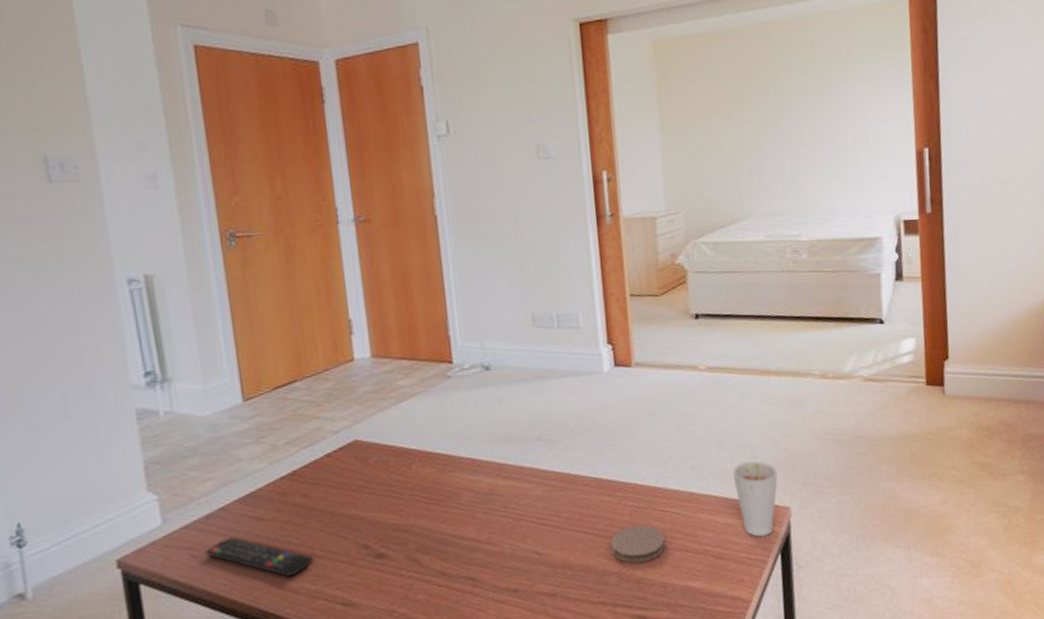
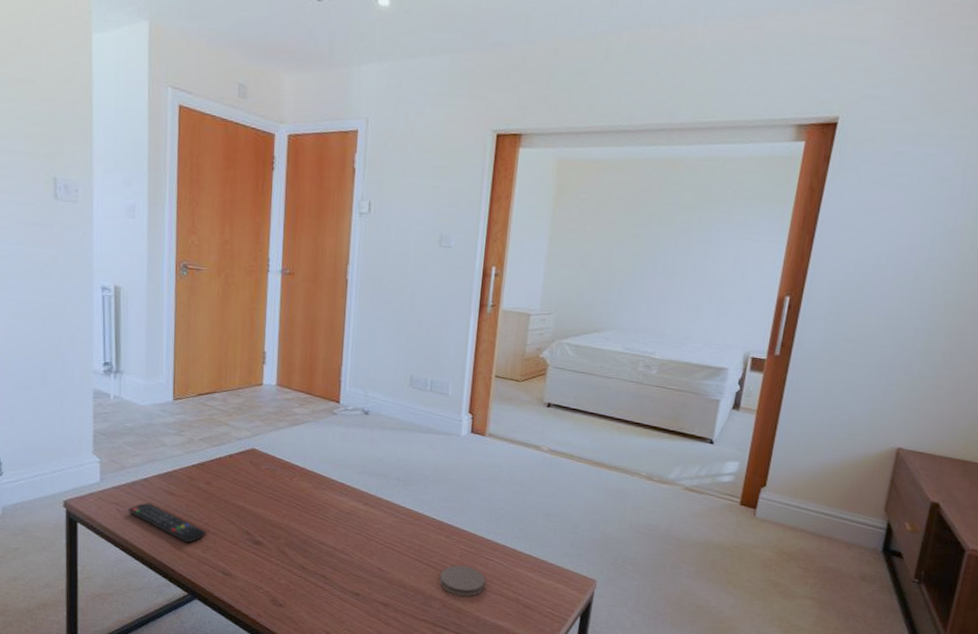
cup: present [732,461,778,537] -> none [552,535,592,599]

